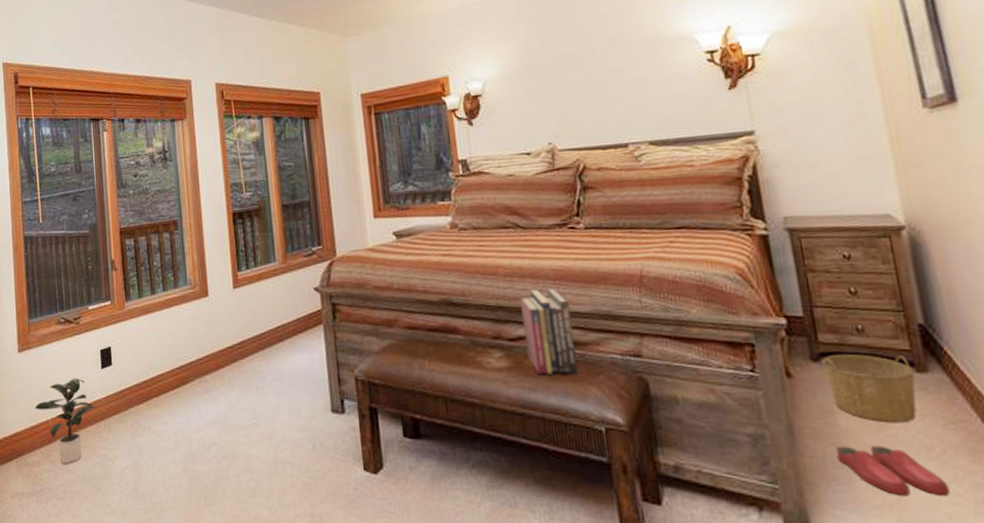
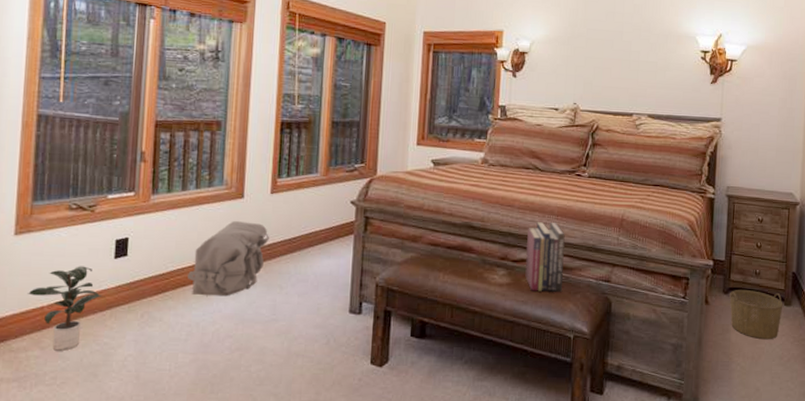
duffel bag: none [167,320,239,402] -> present [188,221,269,297]
slippers: present [835,445,950,495] -> none [725,354,786,389]

